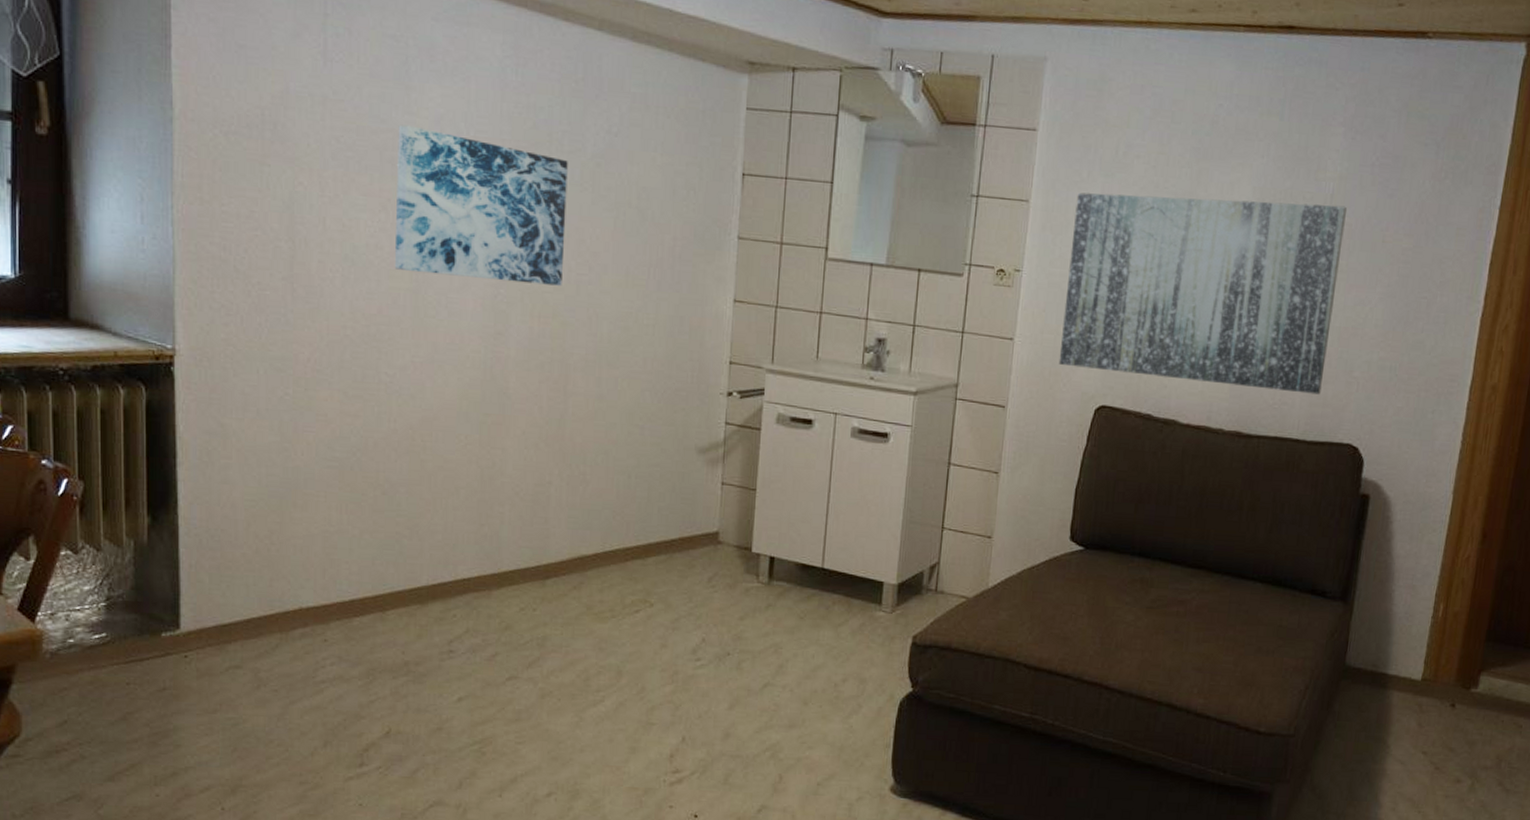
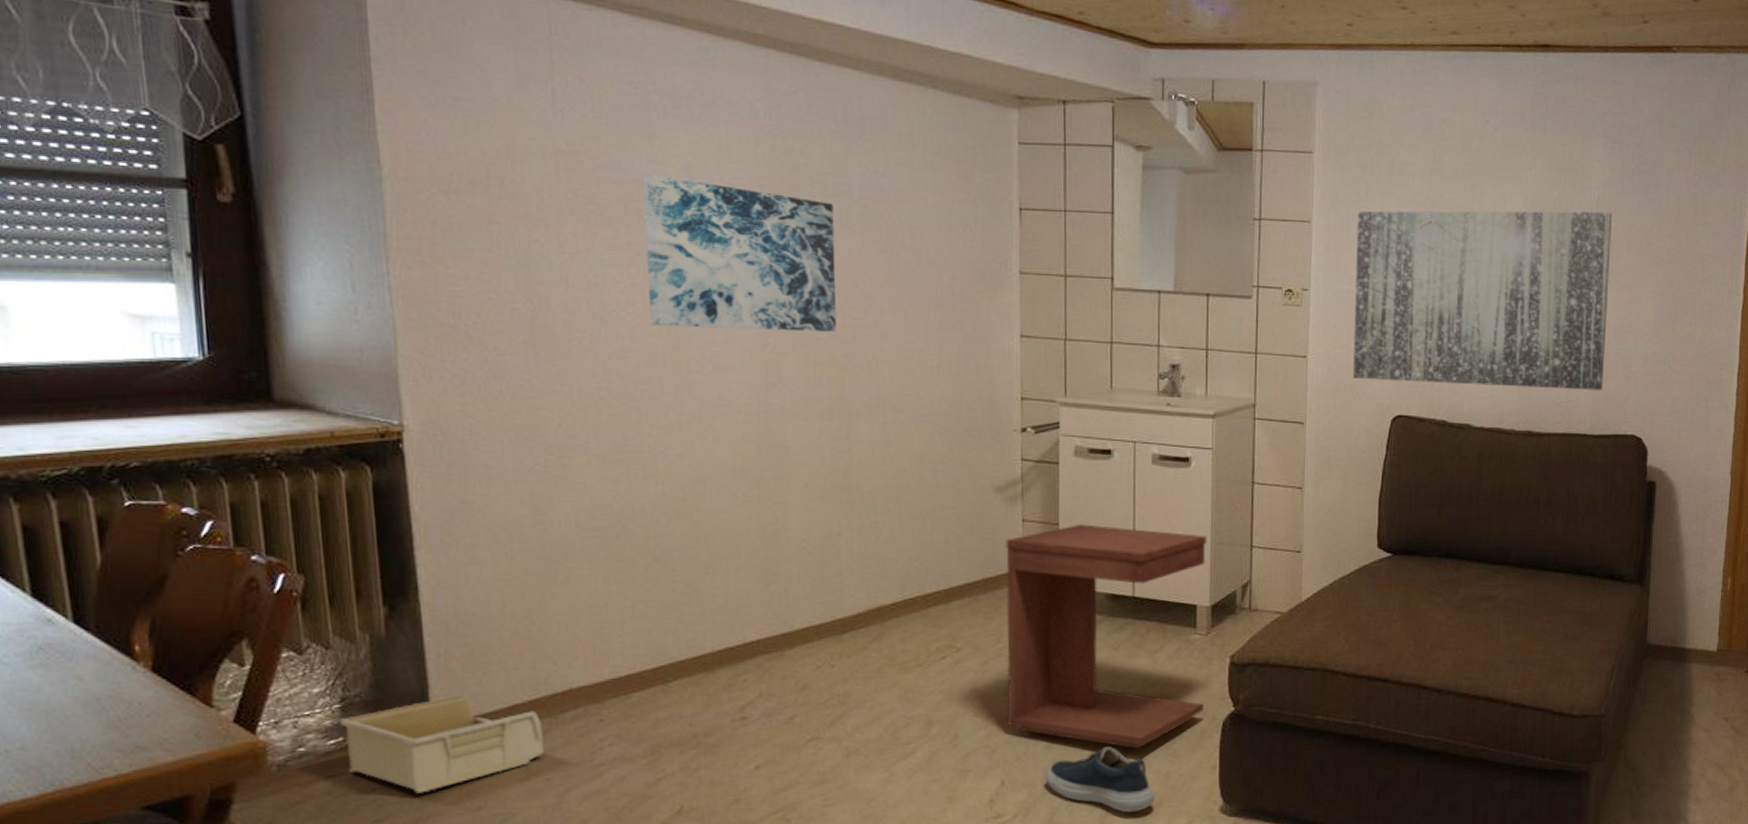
storage bin: none [105,604,274,692] -> present [340,694,544,793]
side table: none [692,490,900,720] -> present [1006,523,1207,749]
shoe: none [724,714,828,783] -> present [1046,747,1154,813]

